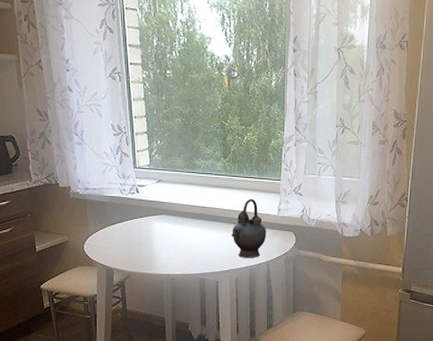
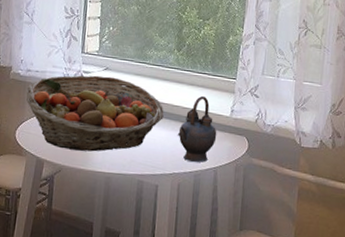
fruit basket: none [87,188,217,257] -> present [26,75,164,152]

